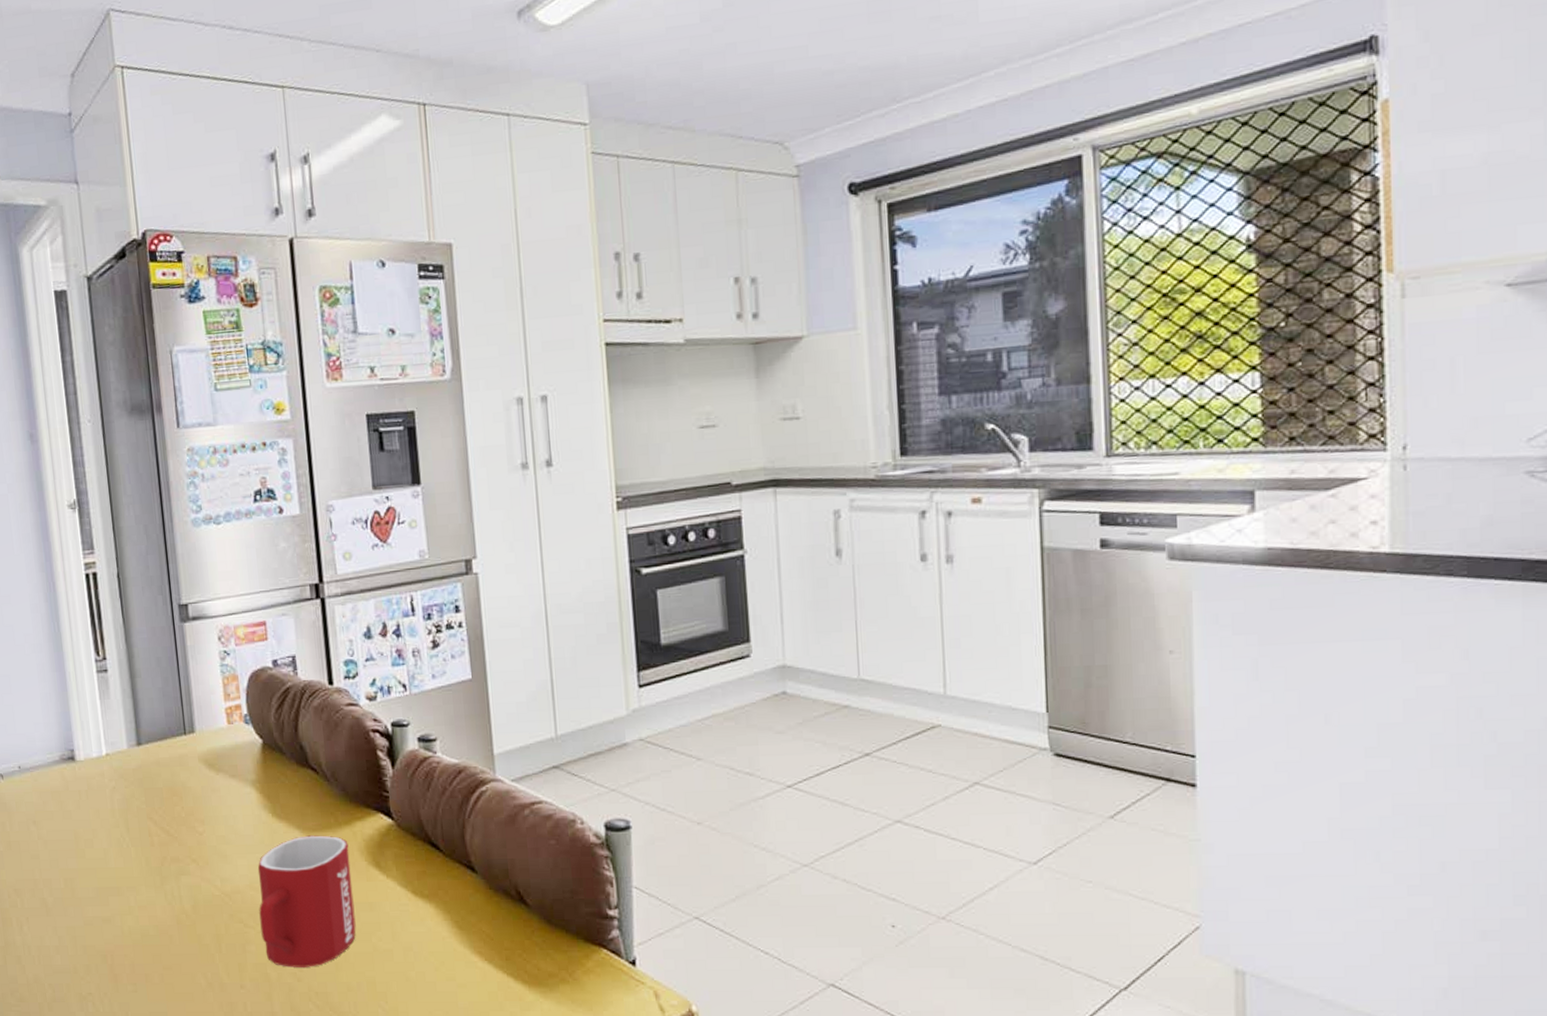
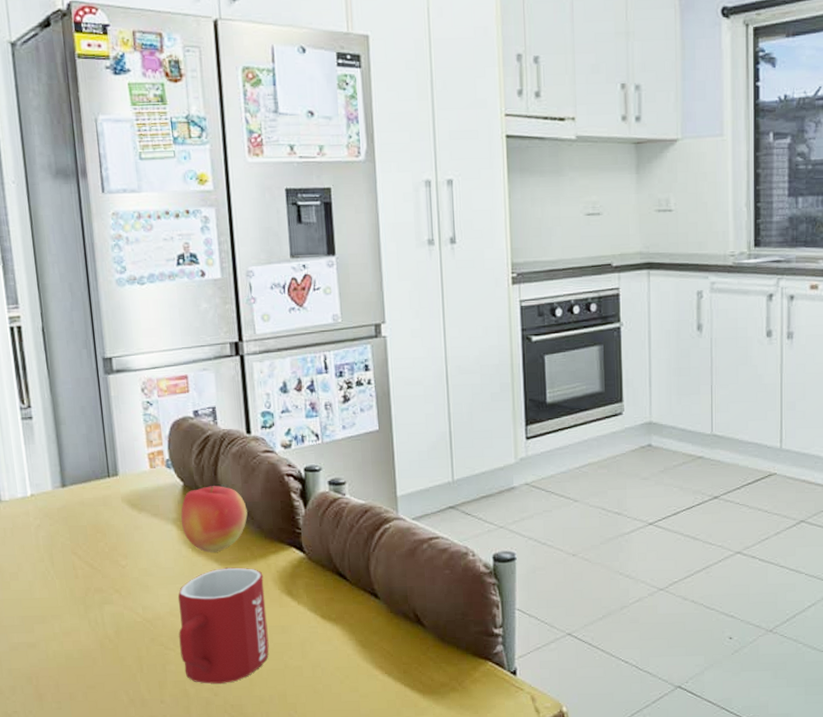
apple: none [260,743,331,818] -> present [181,486,248,553]

